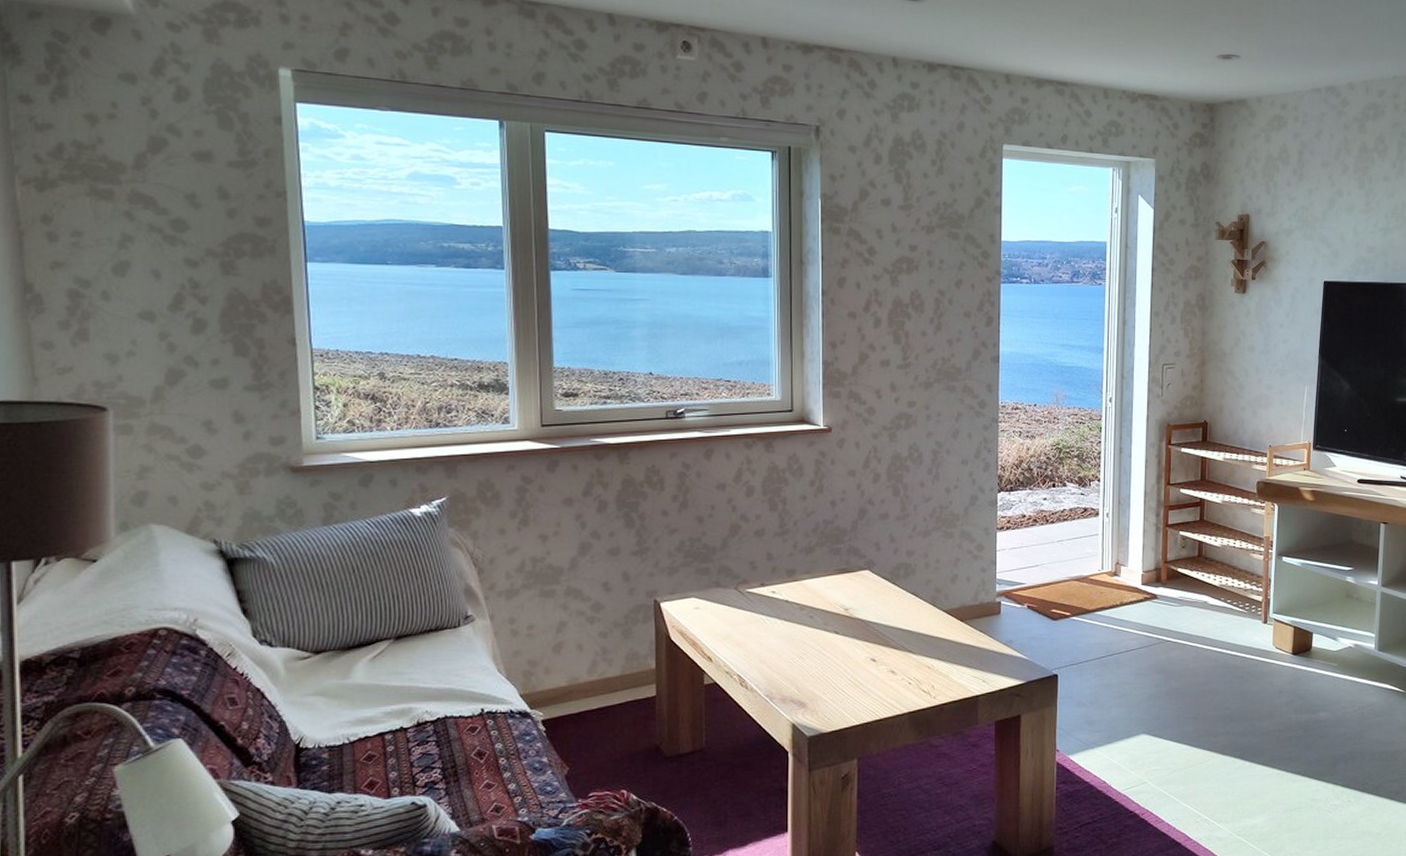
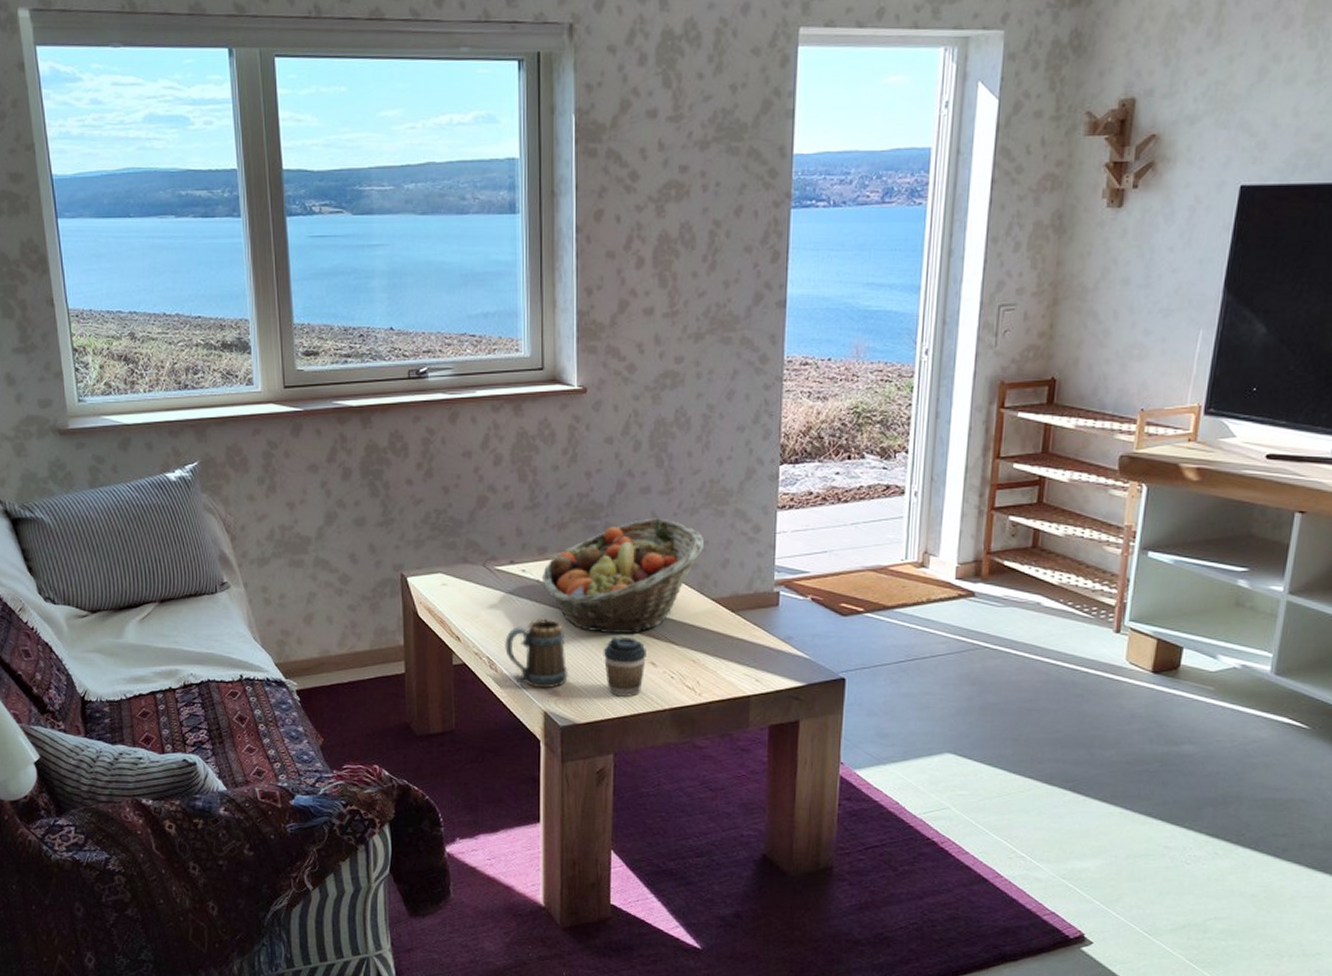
mug: none [755,635,815,702] -> present [505,618,568,689]
fruit basket: none [790,540,936,646] -> present [541,518,705,635]
coffee cup: none [847,649,887,704] -> present [603,637,646,697]

